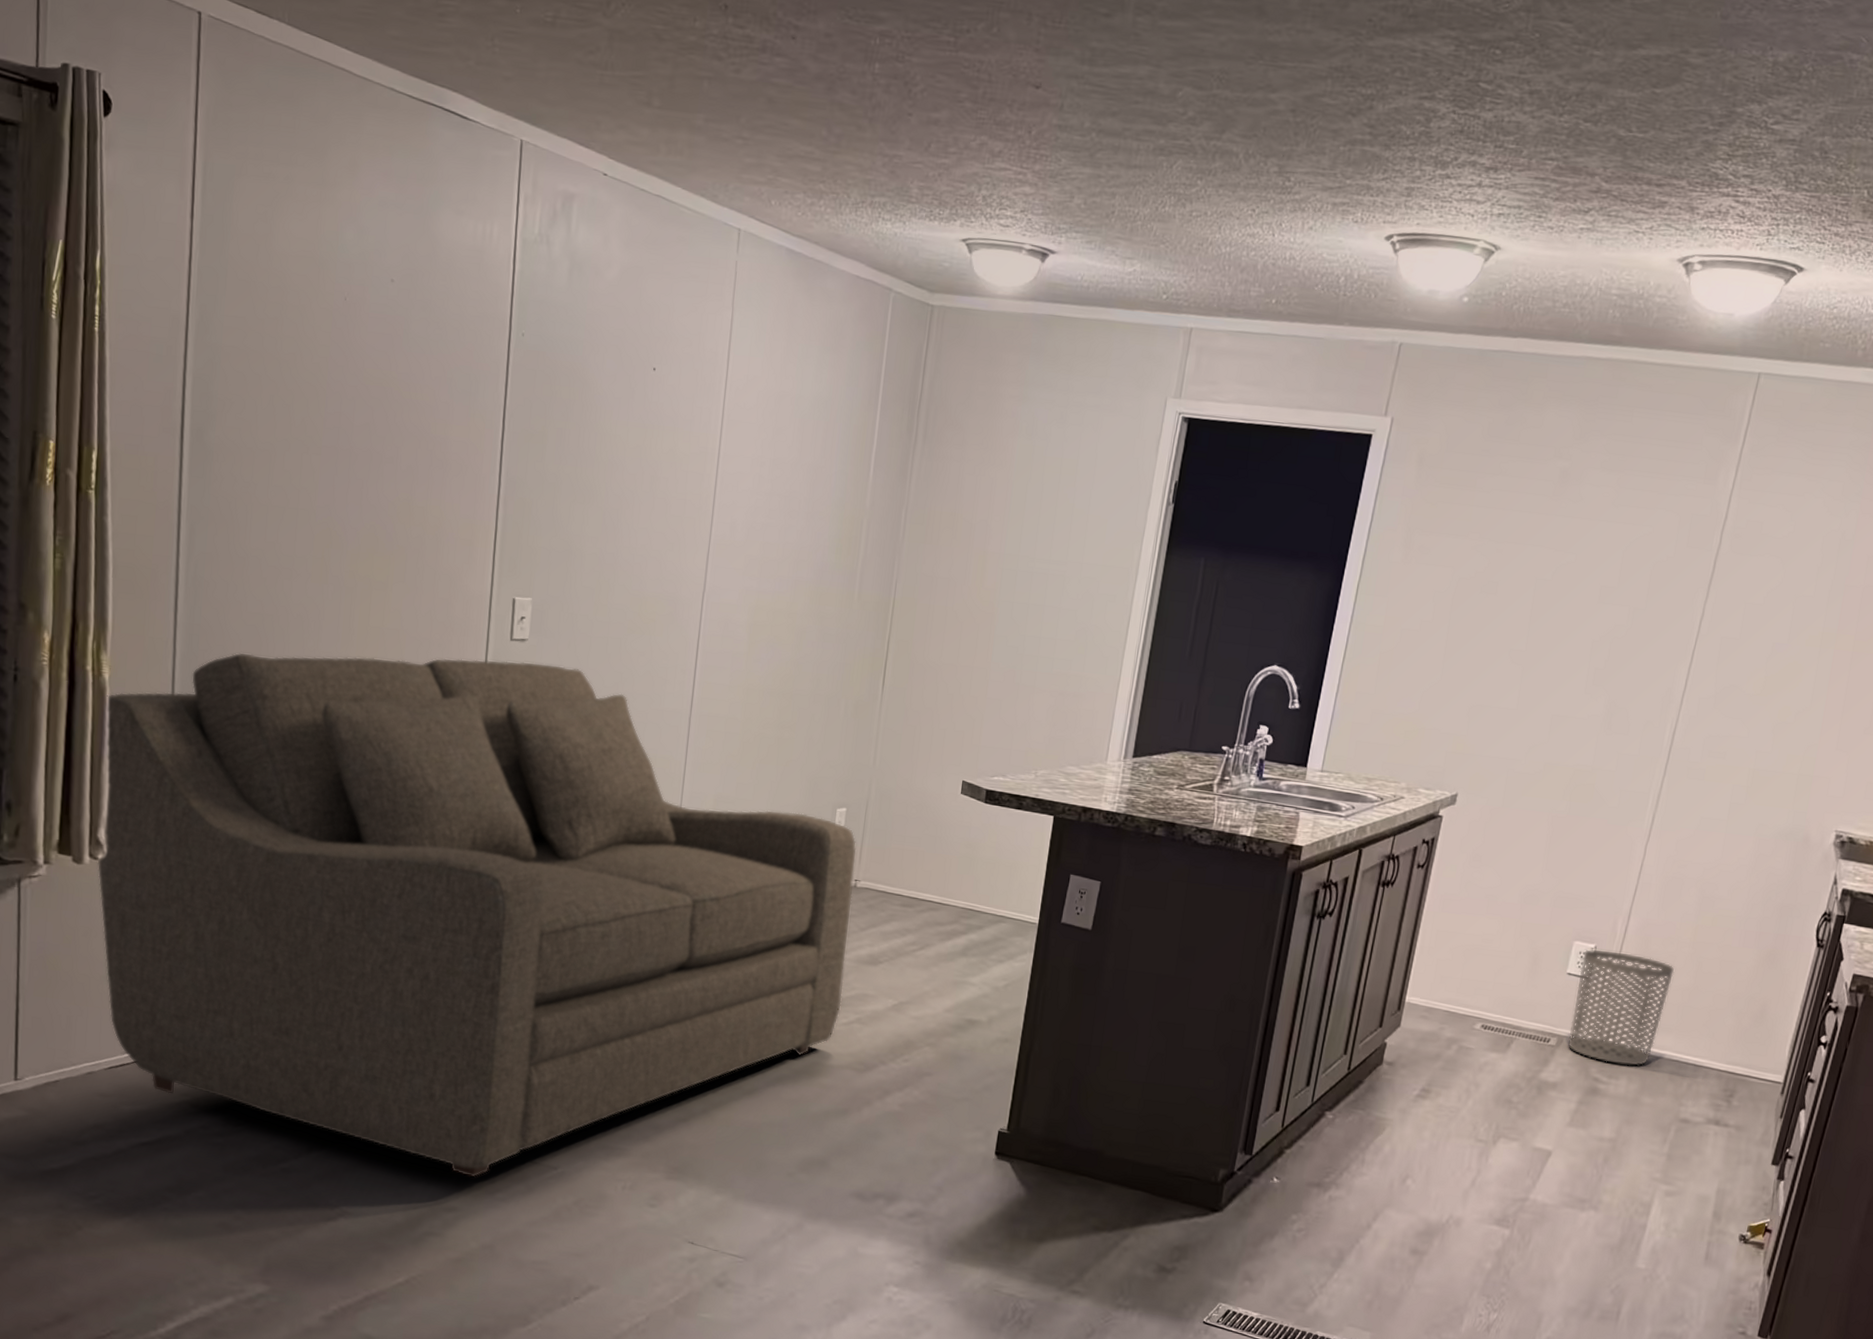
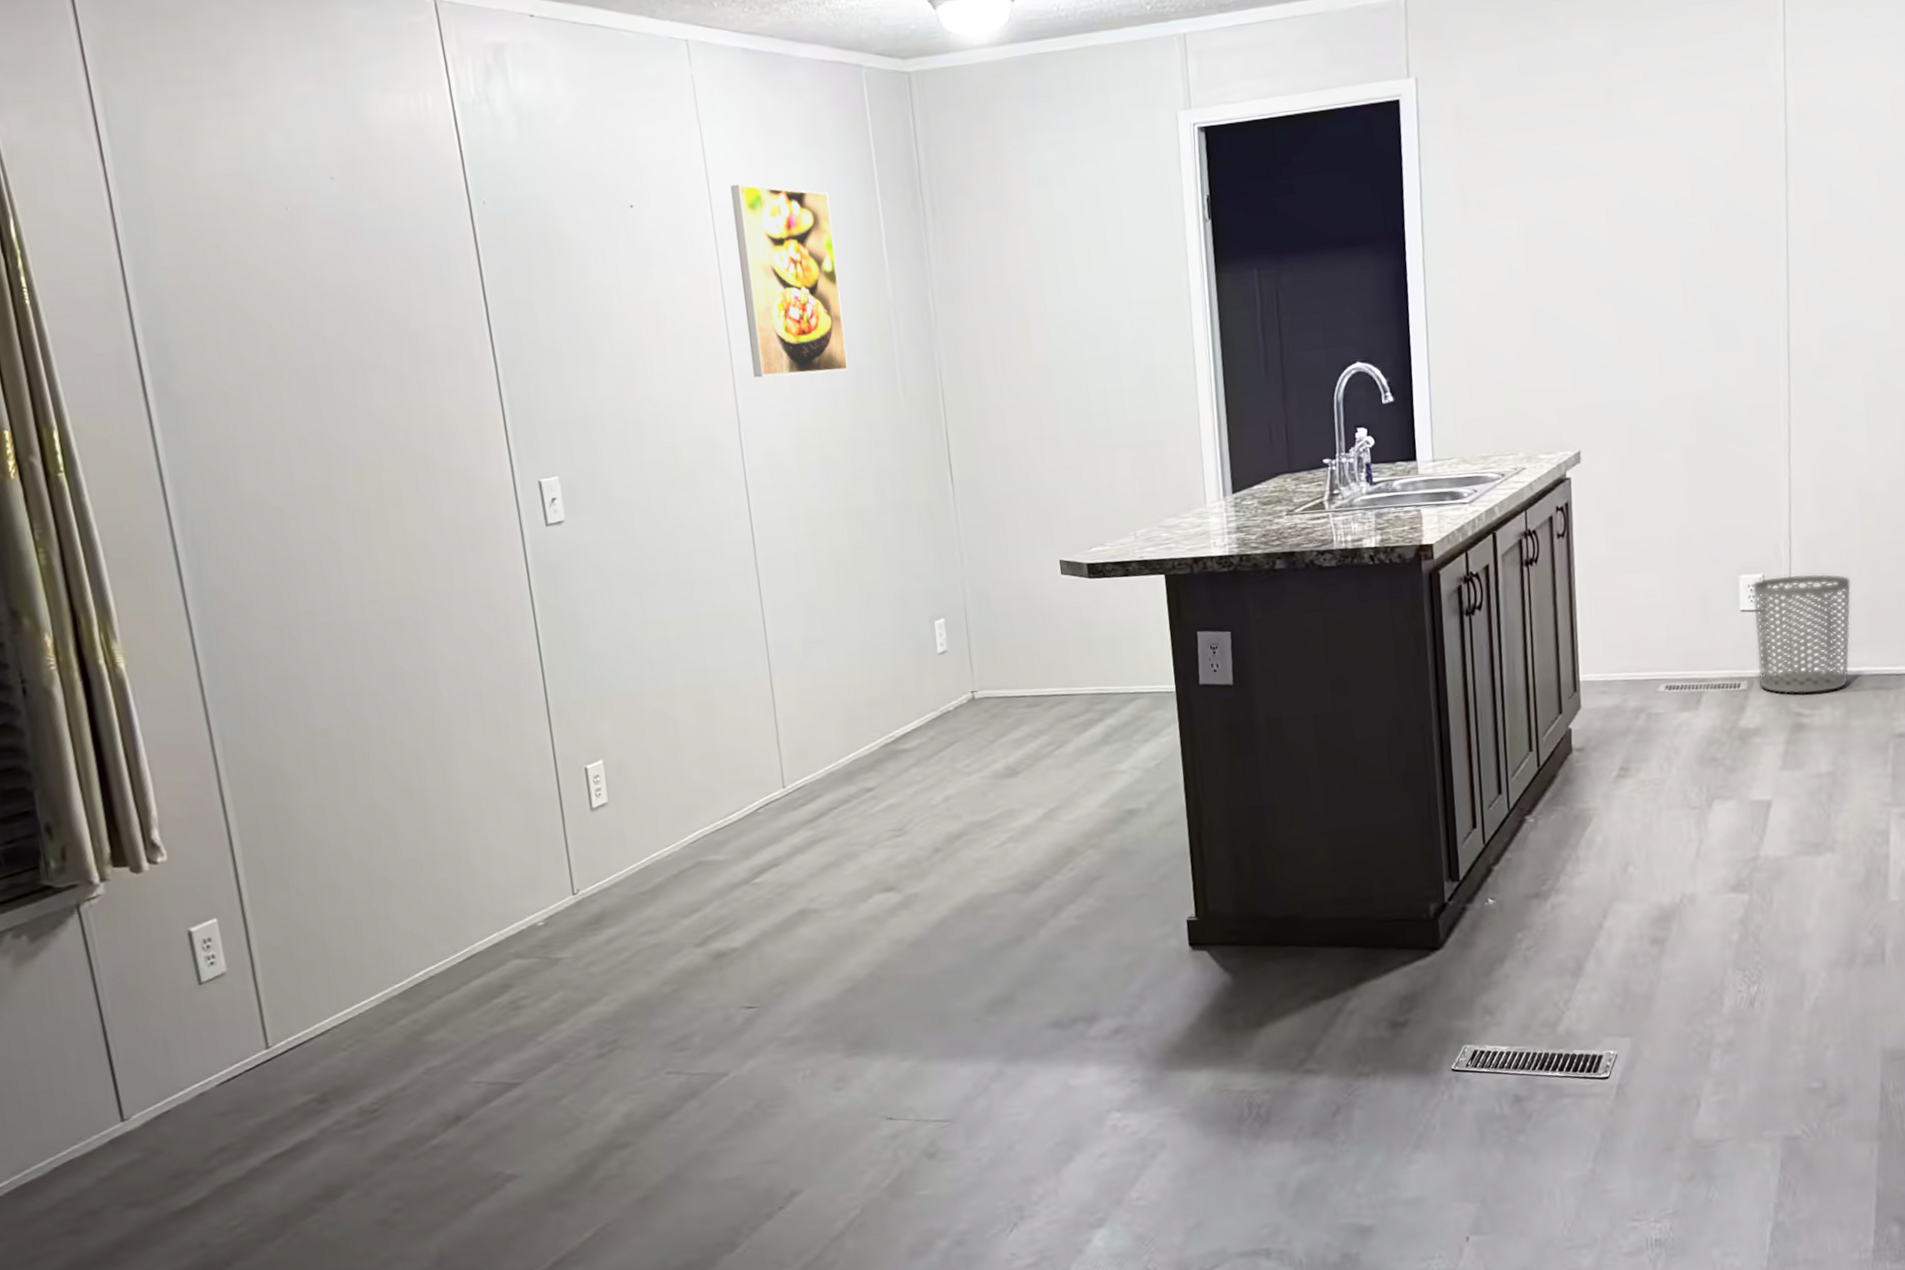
sofa: present [97,652,857,1178] -> none [127,538,989,1107]
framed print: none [727,370,834,564] -> present [730,184,848,378]

